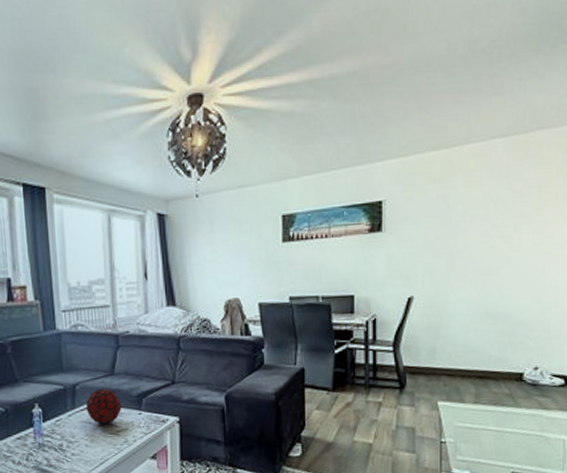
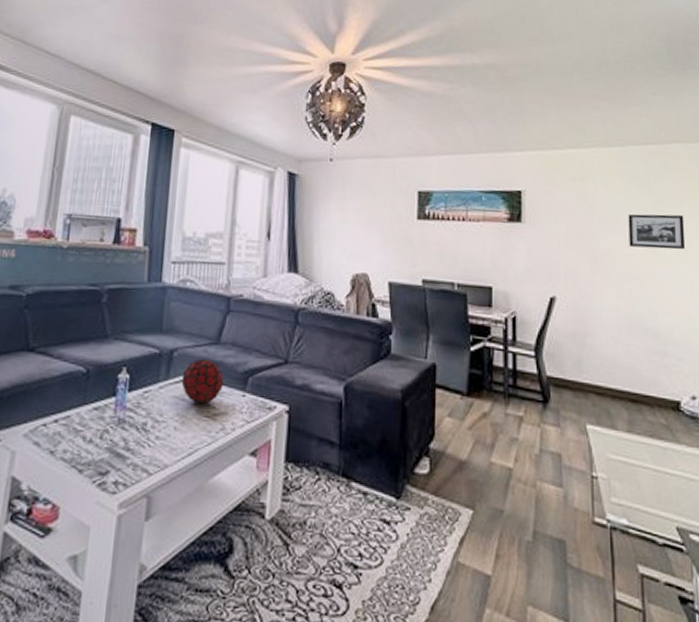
picture frame: none [485,202,542,241] -> present [628,213,686,250]

